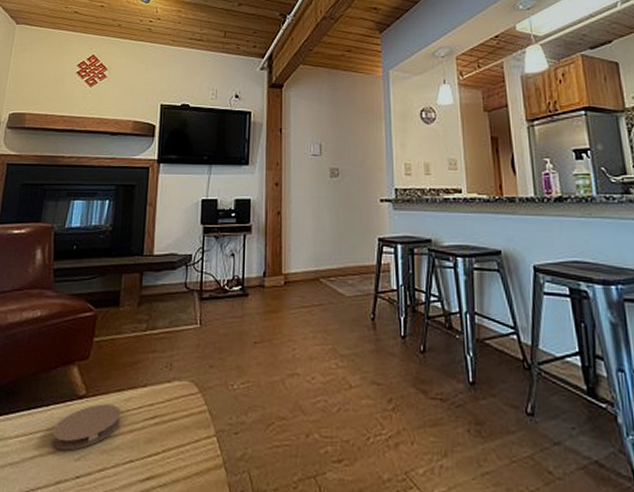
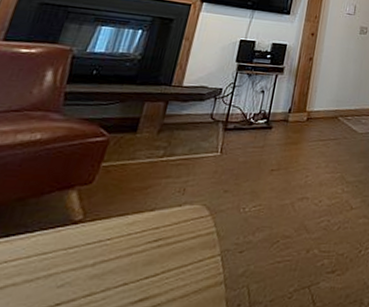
coaster: present [51,404,121,451] -> none [30,229,121,278]

